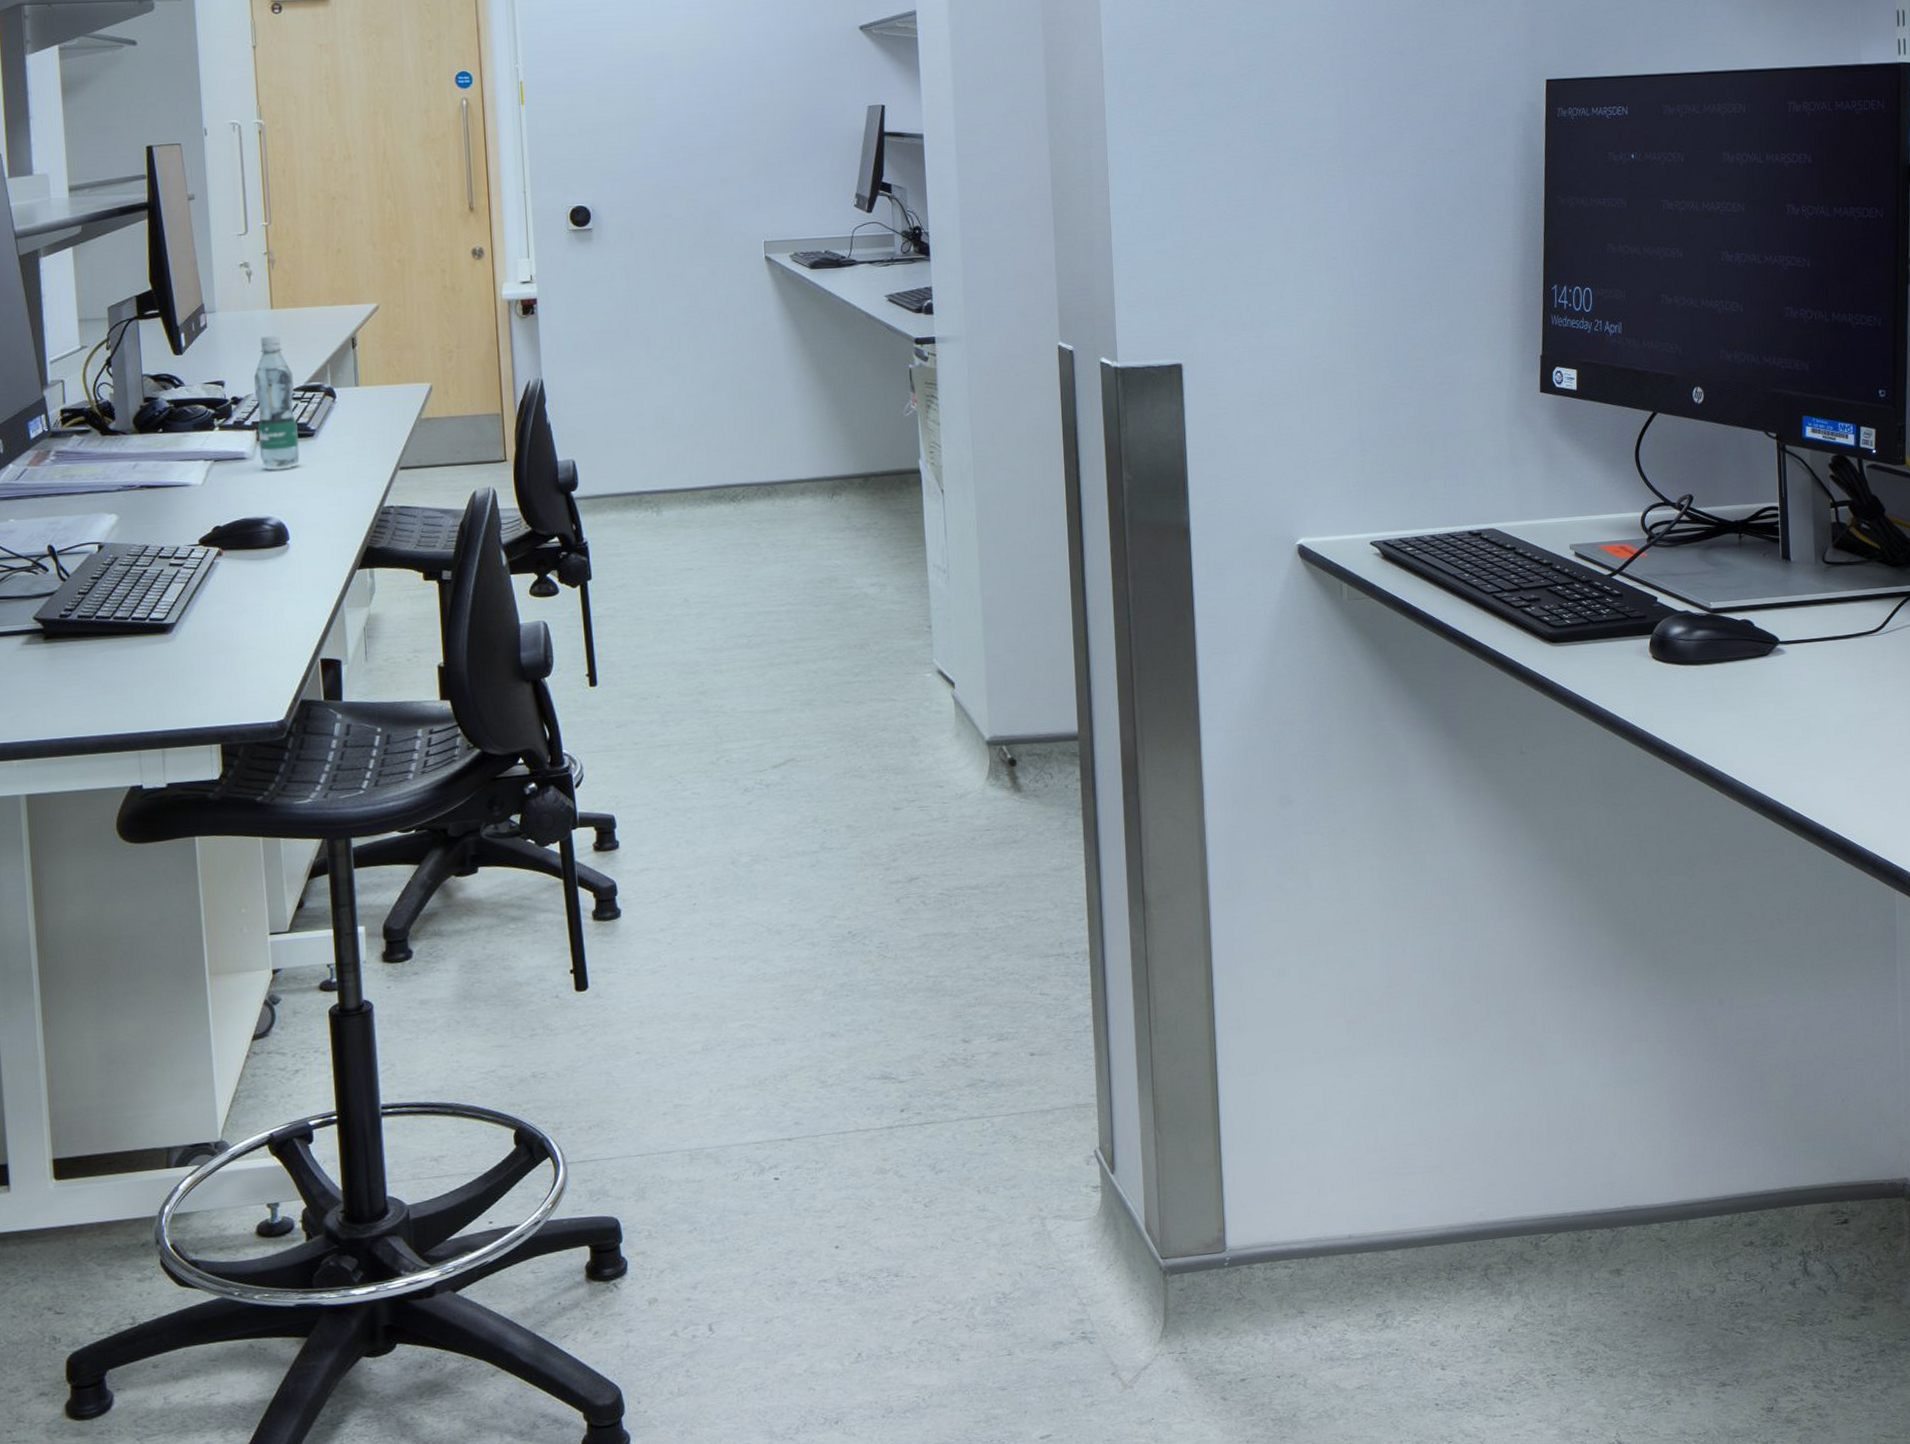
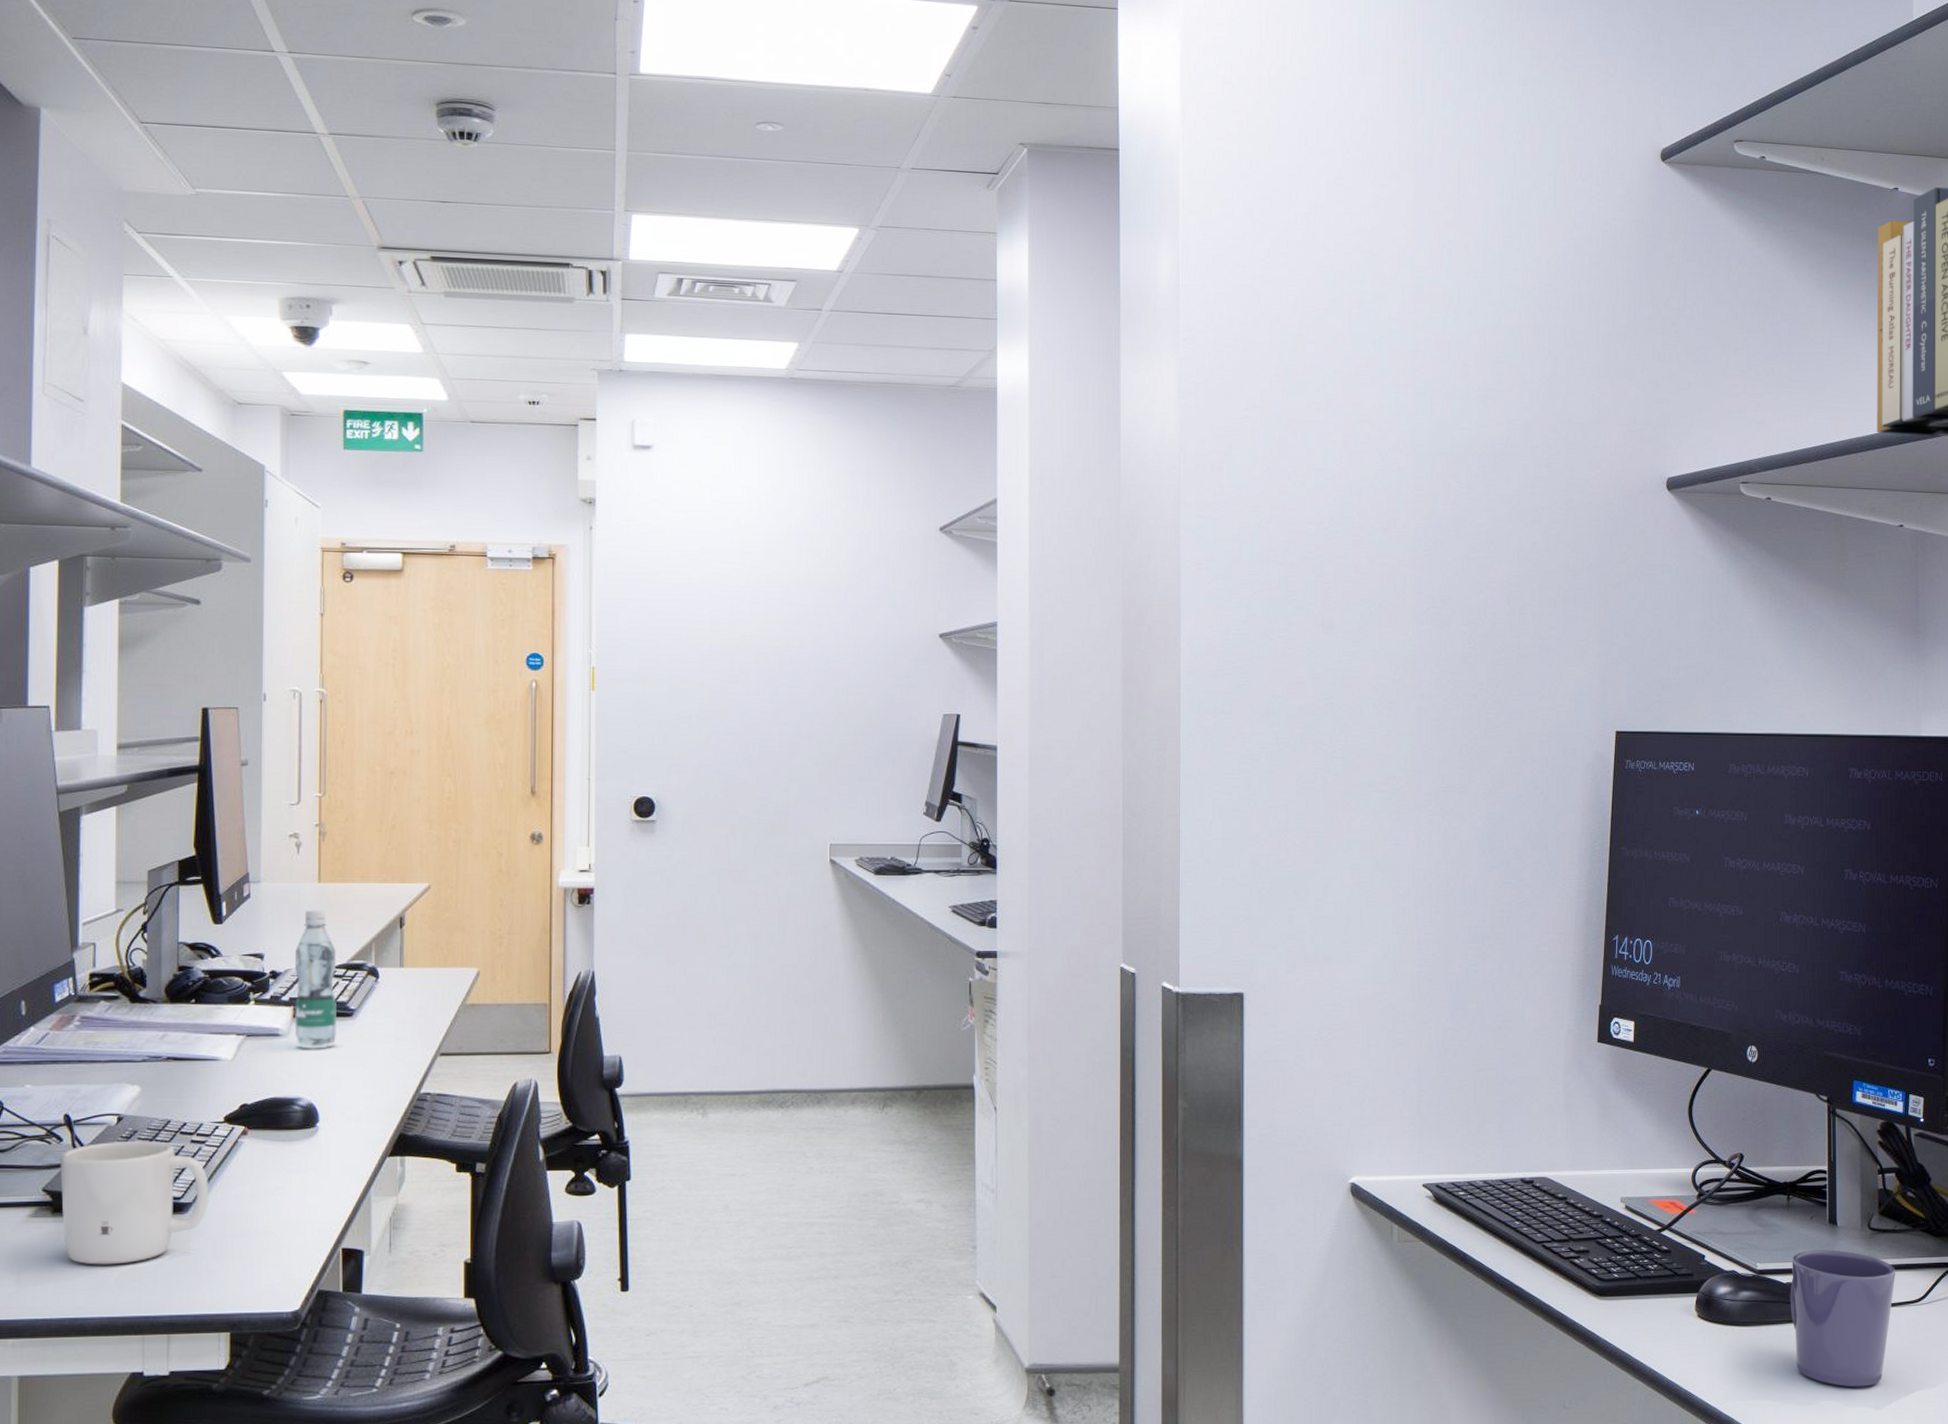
mug: none [48,566,191,687] -> present [60,1140,209,1265]
mug: none [1745,585,1853,720] -> present [1790,1250,1896,1387]

